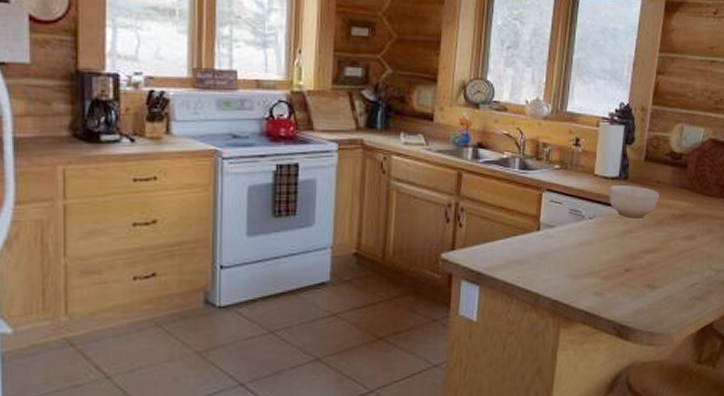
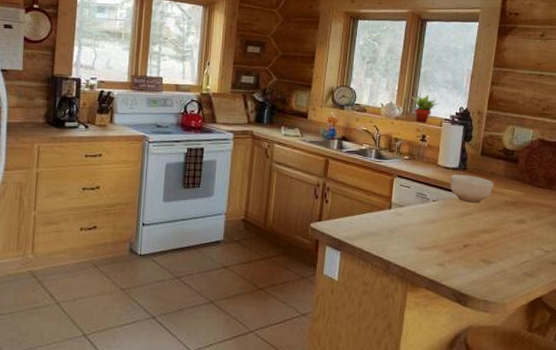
succulent plant: none [561,87,596,123] -> present [411,94,439,123]

